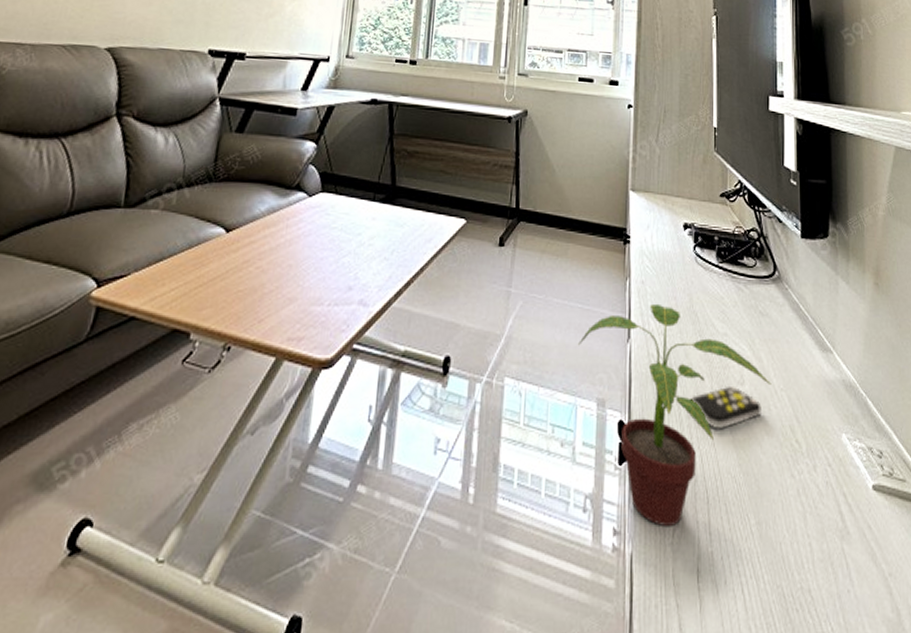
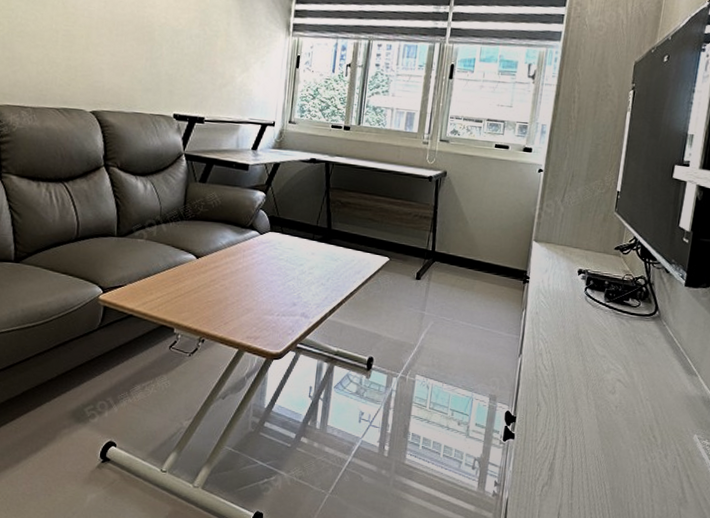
potted plant: present [578,303,772,526] -> none [477,330,639,484]
remote control: present [690,385,762,428] -> none [567,394,628,423]

